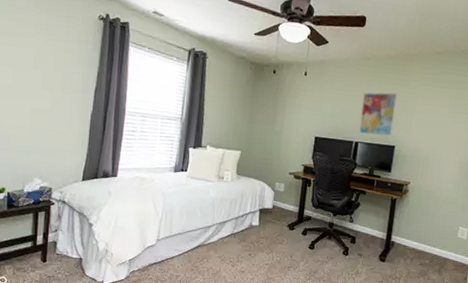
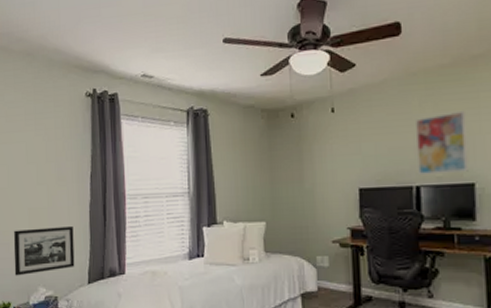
picture frame: none [11,125,74,167] -> present [13,225,75,276]

